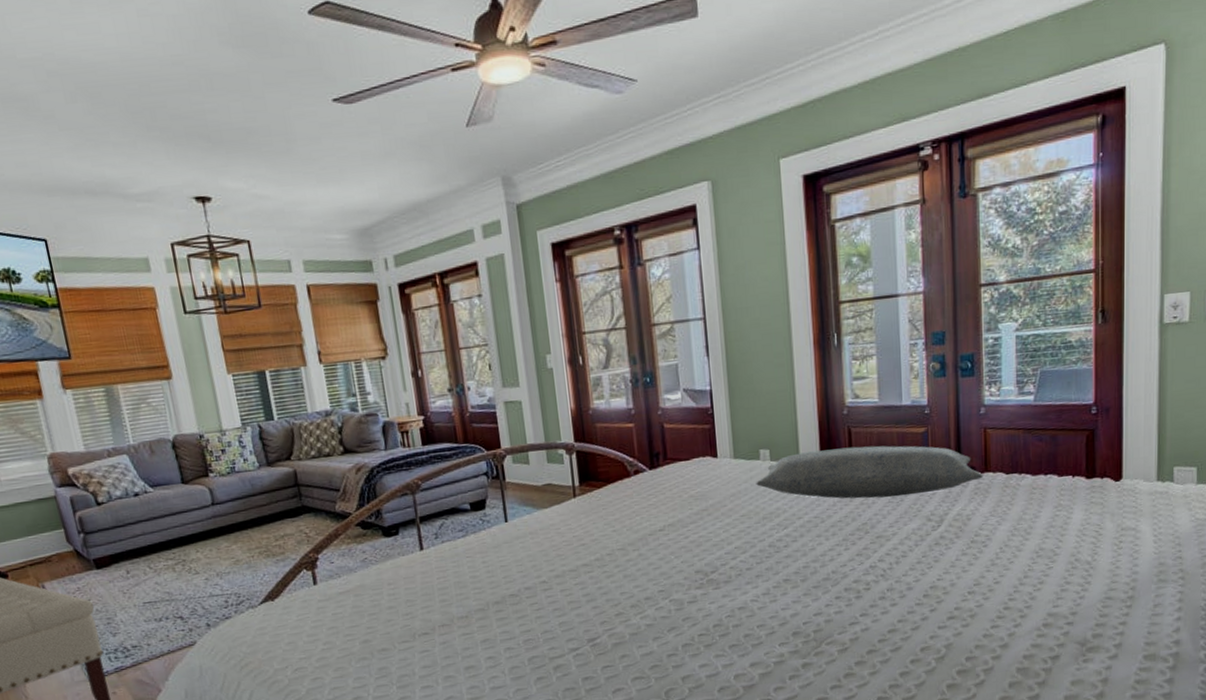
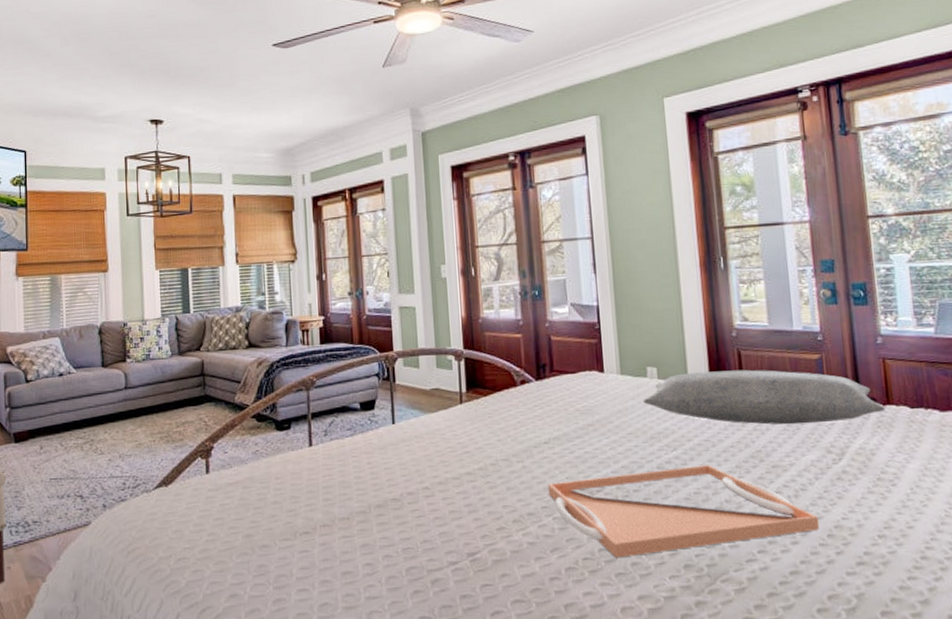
serving tray: none [664,540,917,632] -> present [548,465,820,558]

